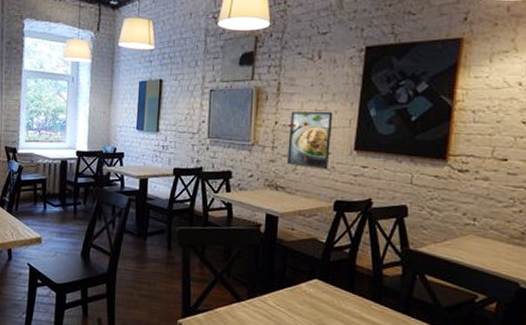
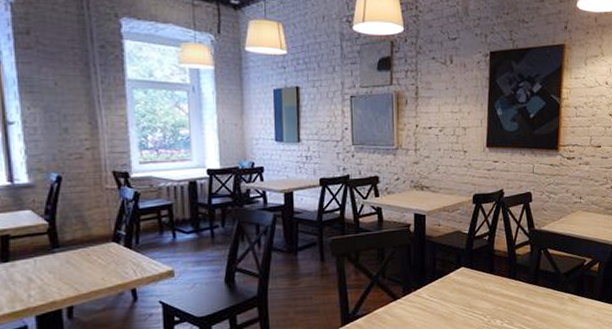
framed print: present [287,111,333,170] -> none [429,113,467,167]

